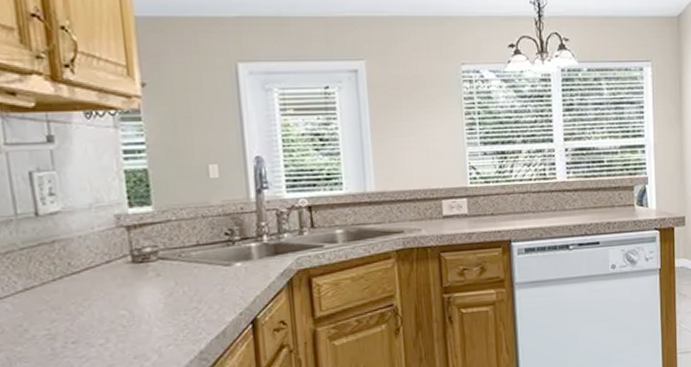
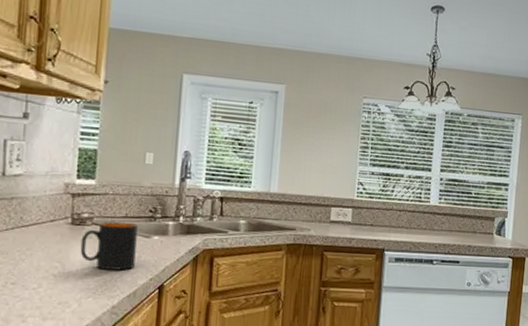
mug: none [147,251,218,311] -> present [80,222,138,271]

